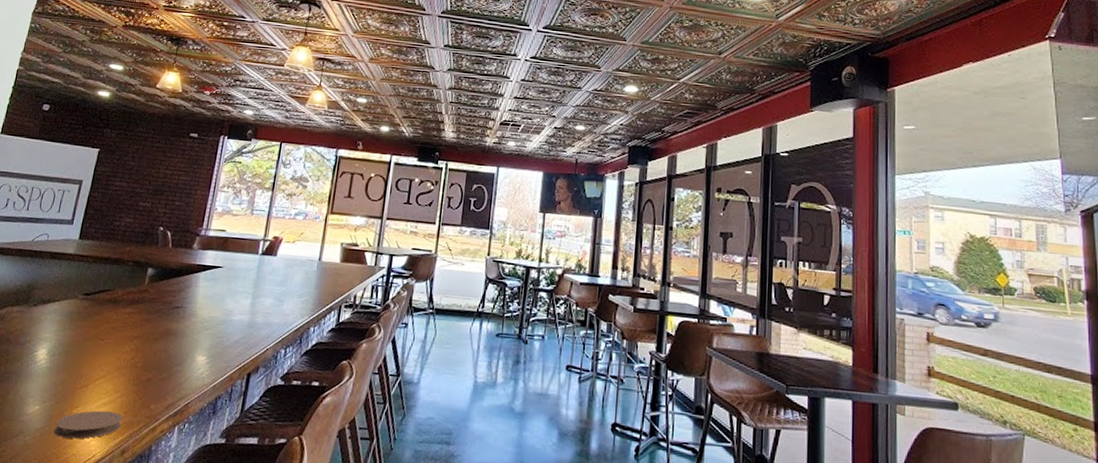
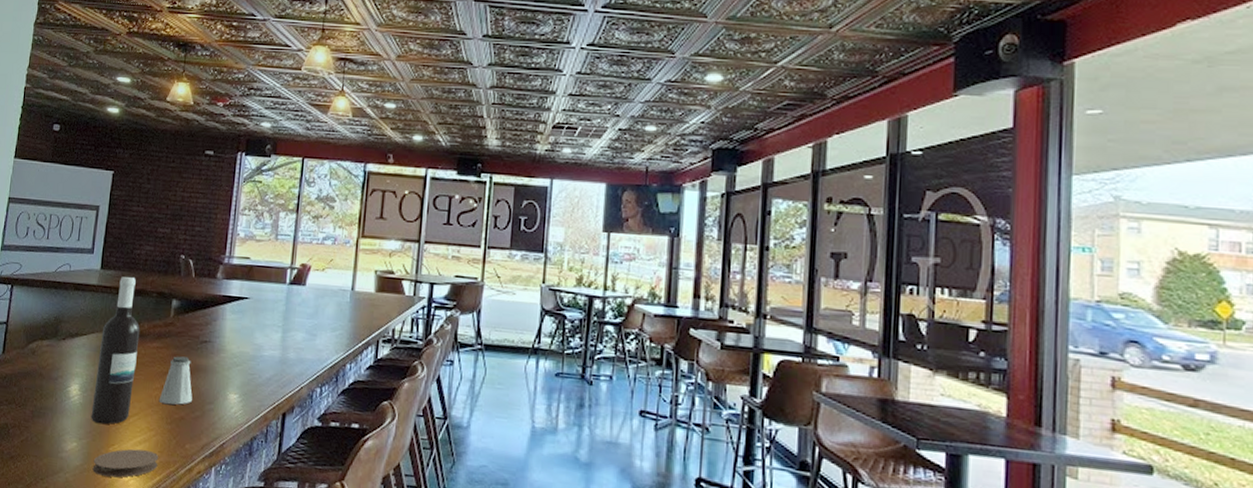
wine bottle: none [56,246,114,388] -> present [91,276,141,425]
saltshaker: none [127,321,162,368] -> present [158,356,193,405]

